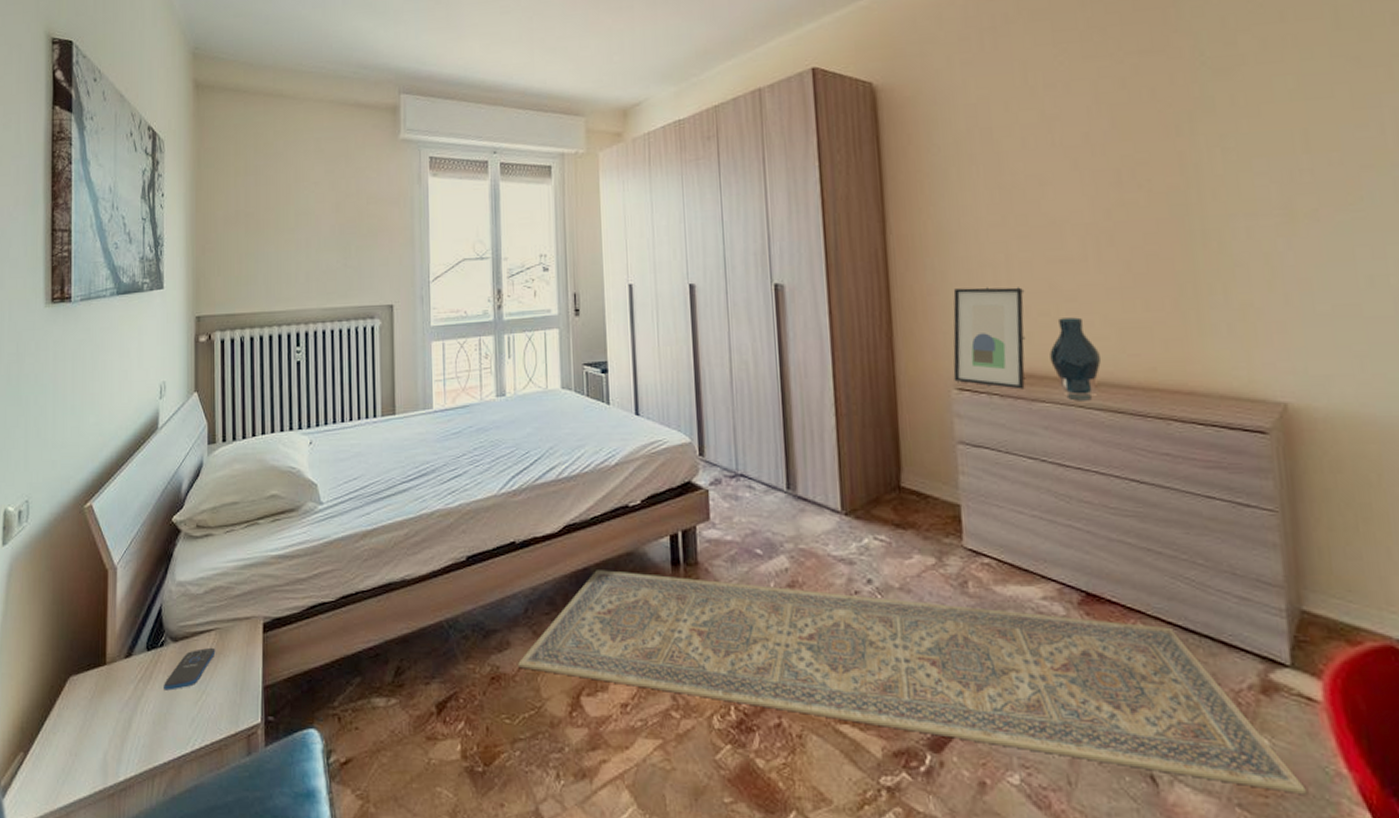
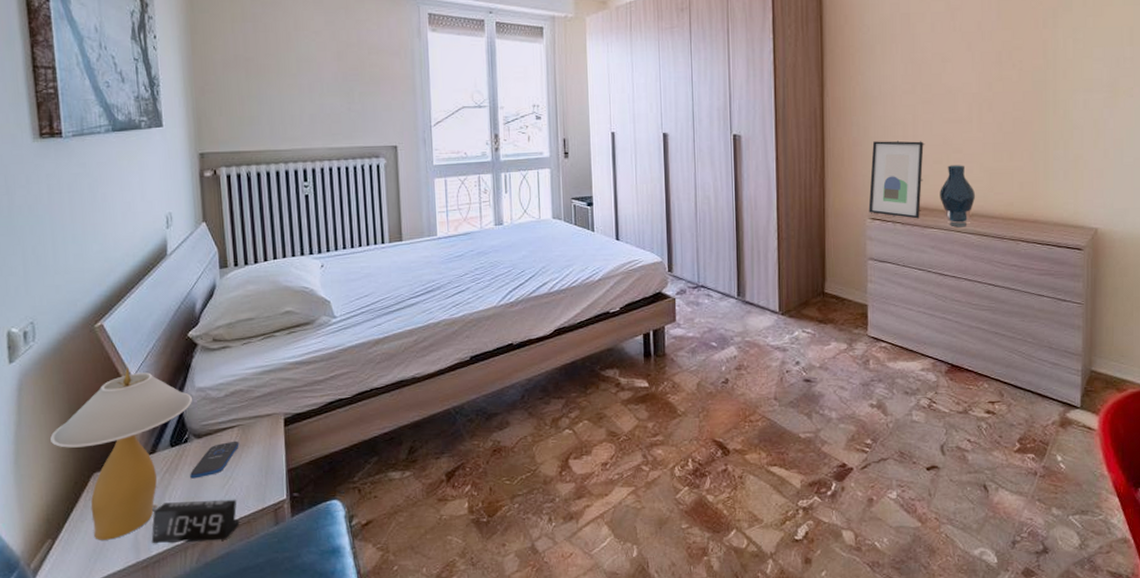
table lamp: none [33,554,173,758] -> present [50,367,193,540]
alarm clock: none [120,718,211,769] -> present [151,499,240,543]
rug: present [518,570,1306,794] -> none [516,363,1081,490]

